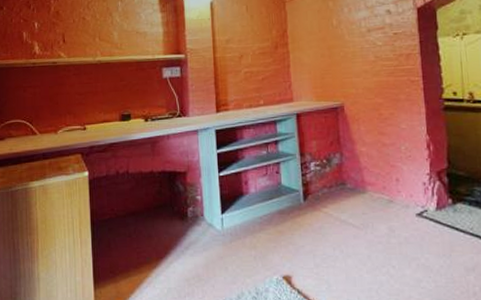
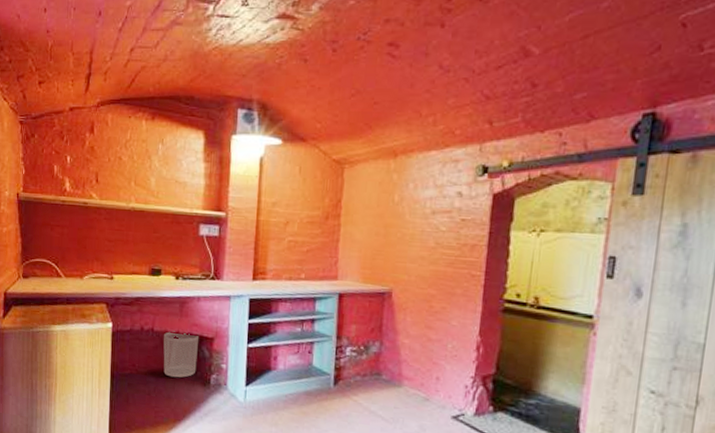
waste bin: none [138,170,173,216] -> present [163,331,198,378]

